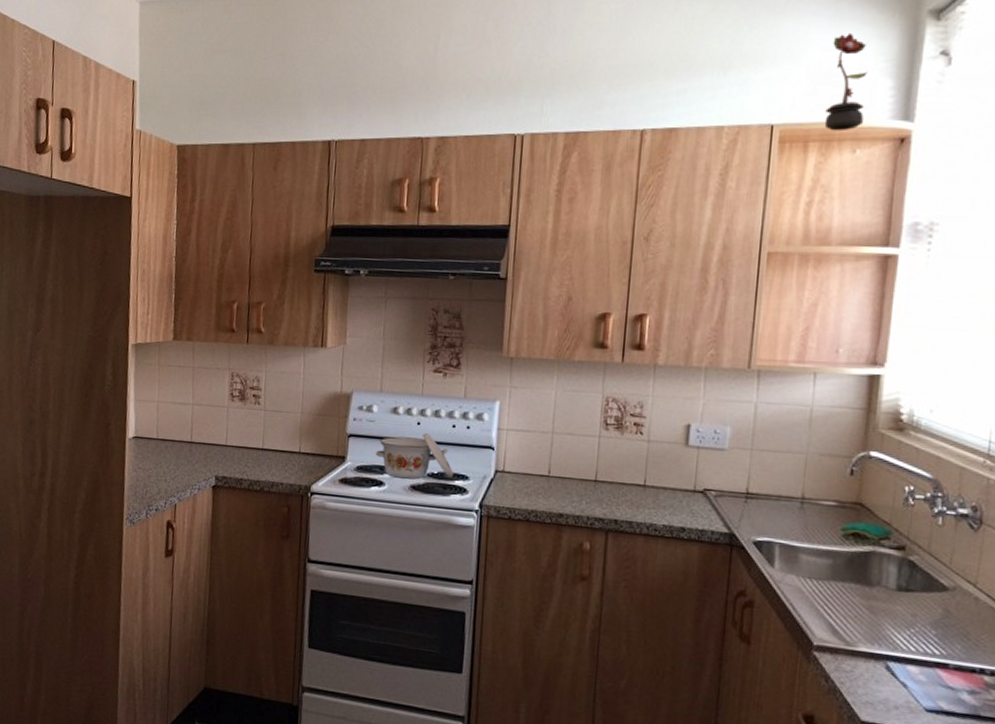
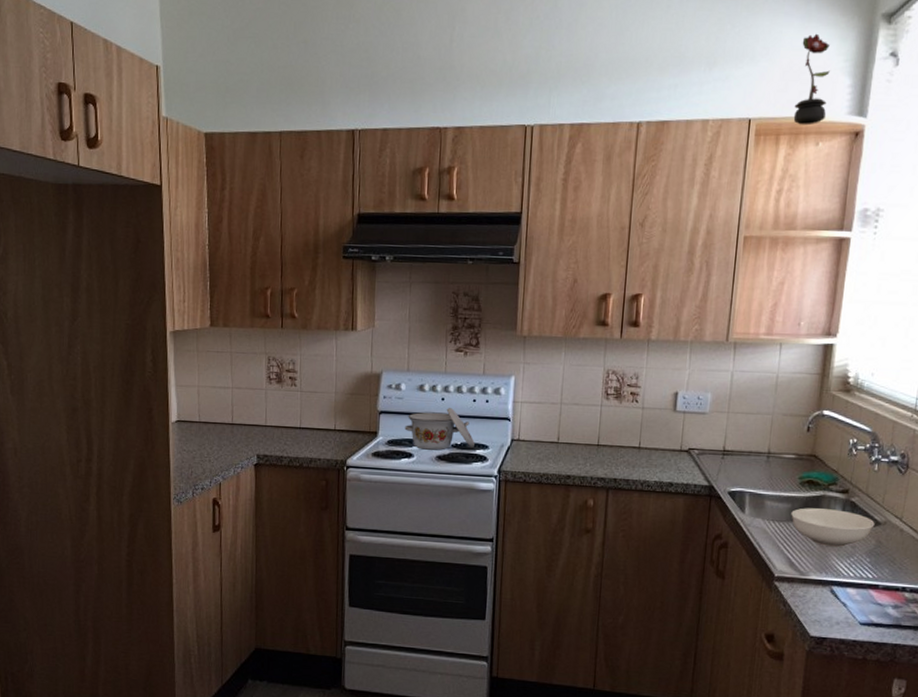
bowl: none [832,565,941,615] -> present [791,508,875,548]

